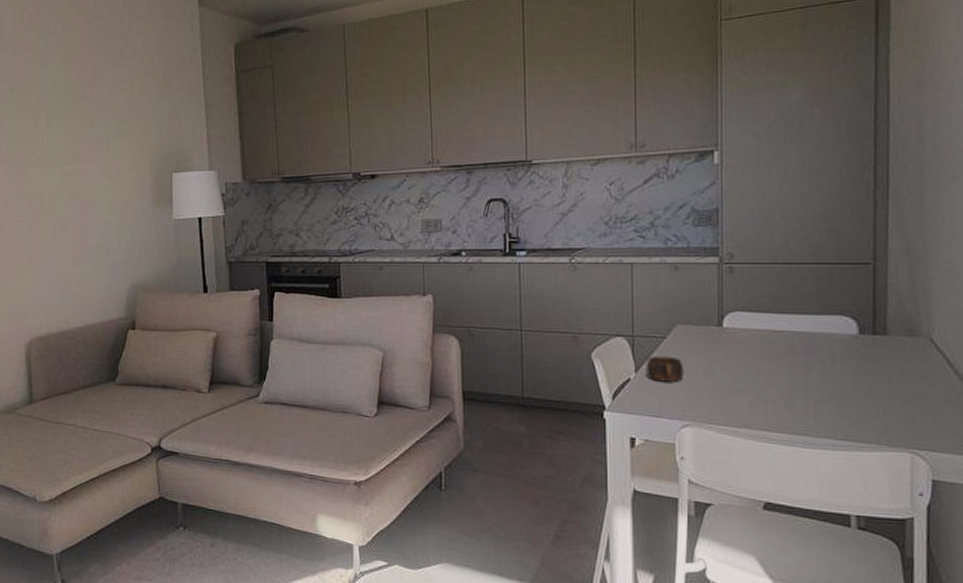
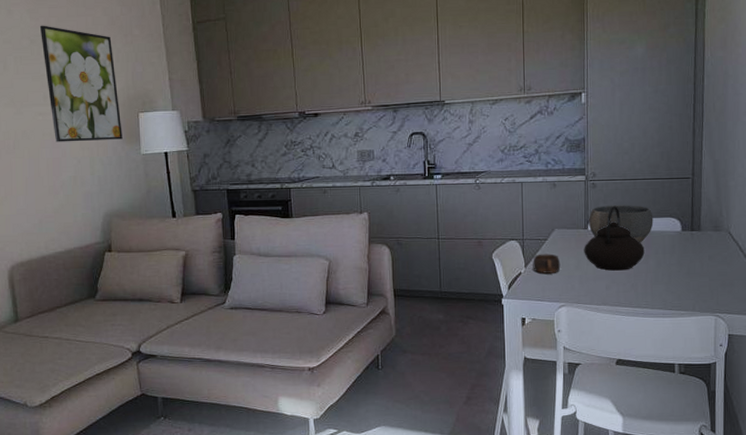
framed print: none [73,77,154,205] -> present [39,25,123,142]
teapot: none [717,296,804,383] -> present [584,205,645,271]
bowl: none [724,296,817,348] -> present [589,205,654,243]

